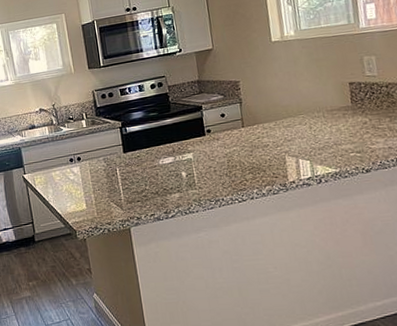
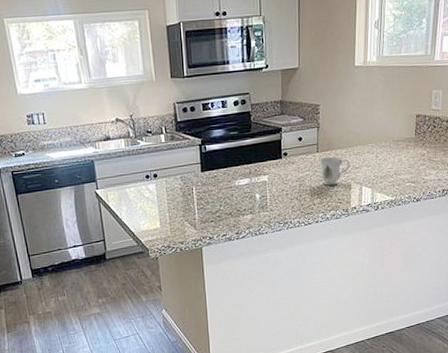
mug: none [246,130,281,160] -> present [319,156,350,186]

